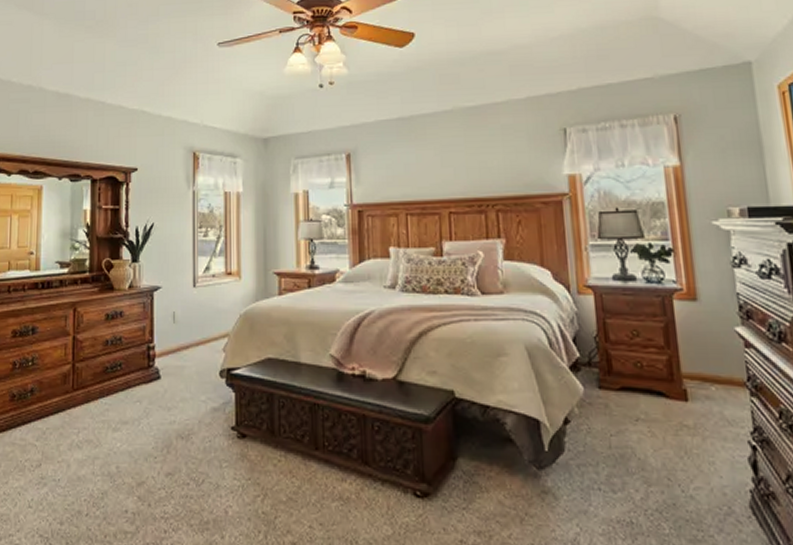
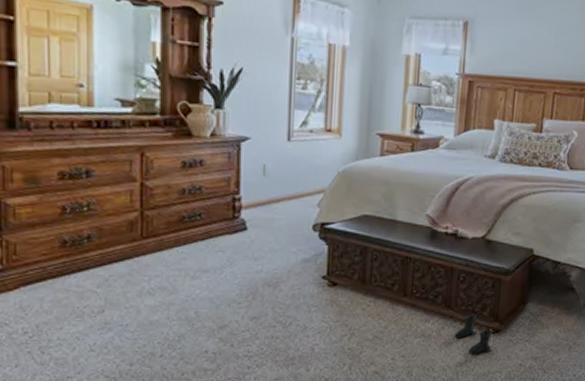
boots: none [376,473,423,527] -> present [454,315,492,356]

